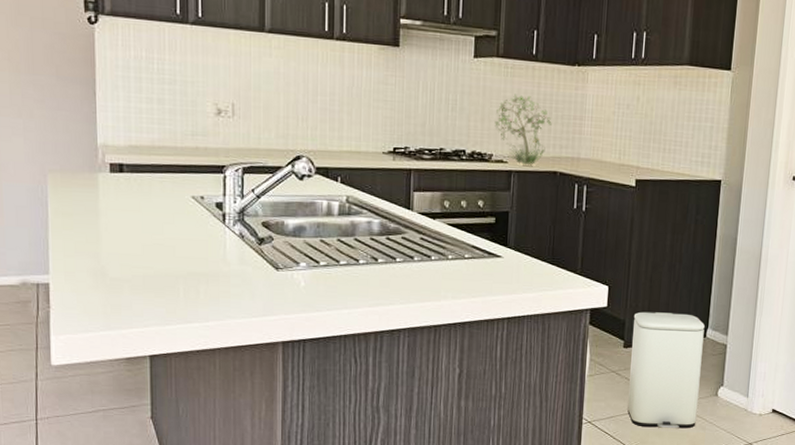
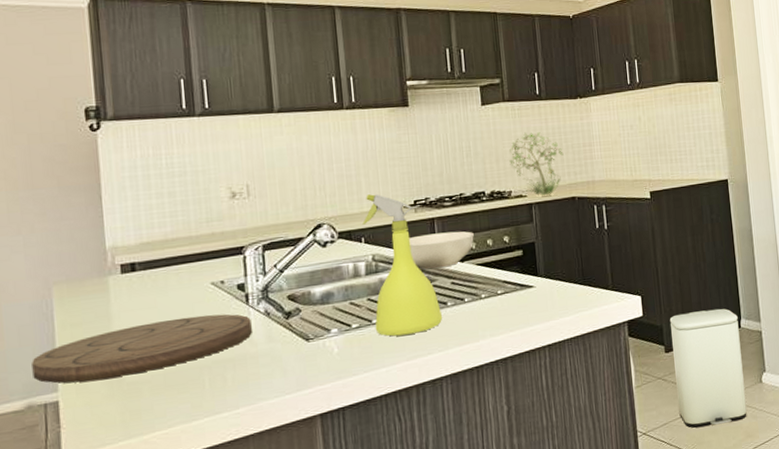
cutting board: none [27,225,226,272] -> present [31,314,252,384]
spray bottle: none [340,133,407,282] -> present [362,194,442,337]
bowl: none [384,184,449,222] -> present [409,231,474,270]

